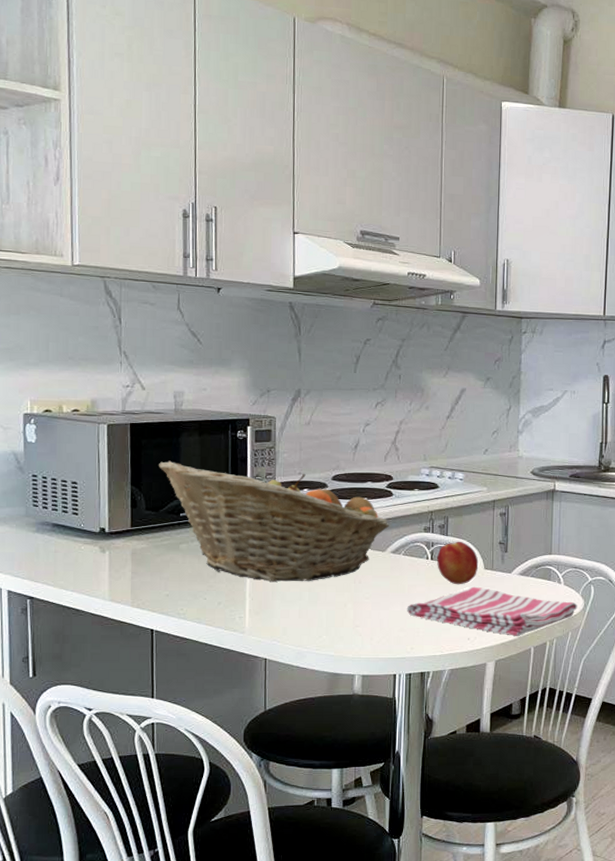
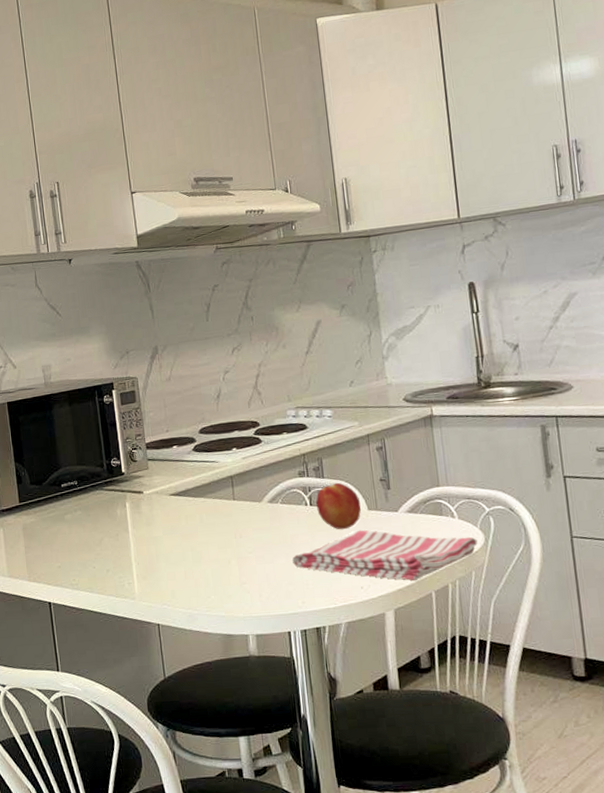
fruit basket: present [159,460,389,582] -> none [37,431,263,545]

